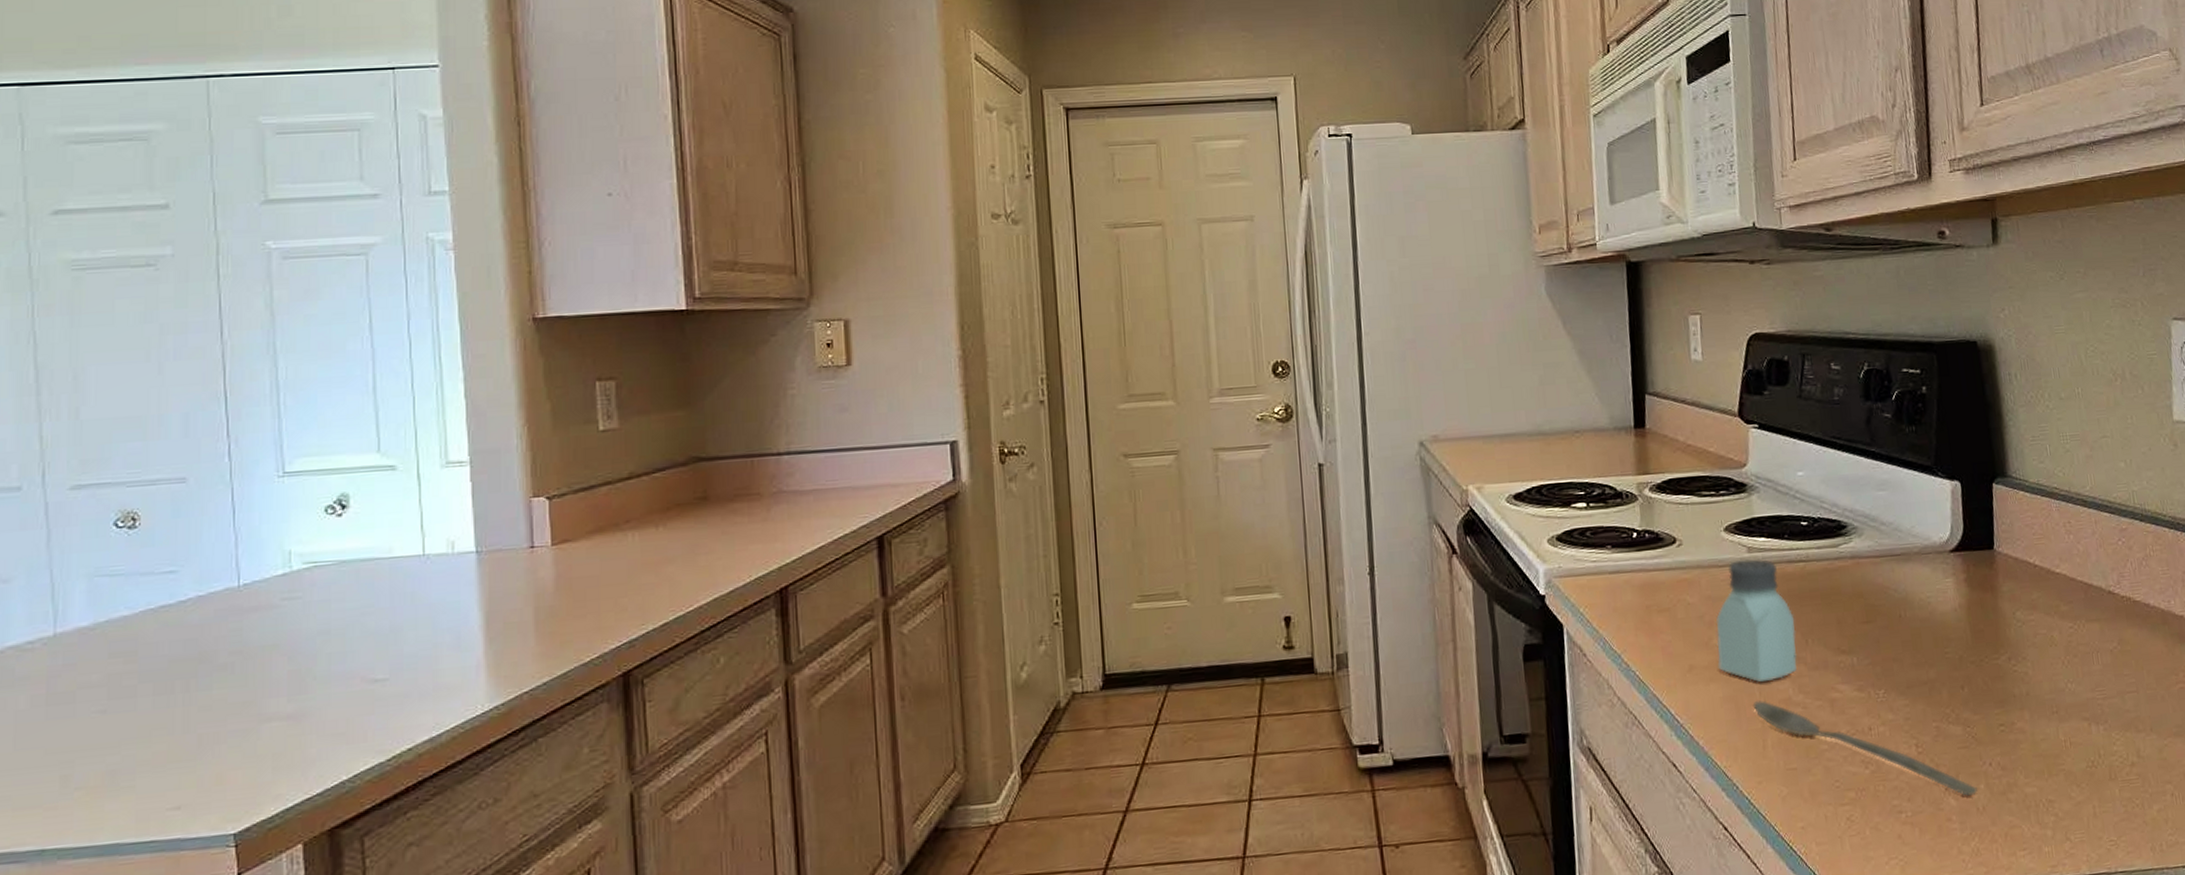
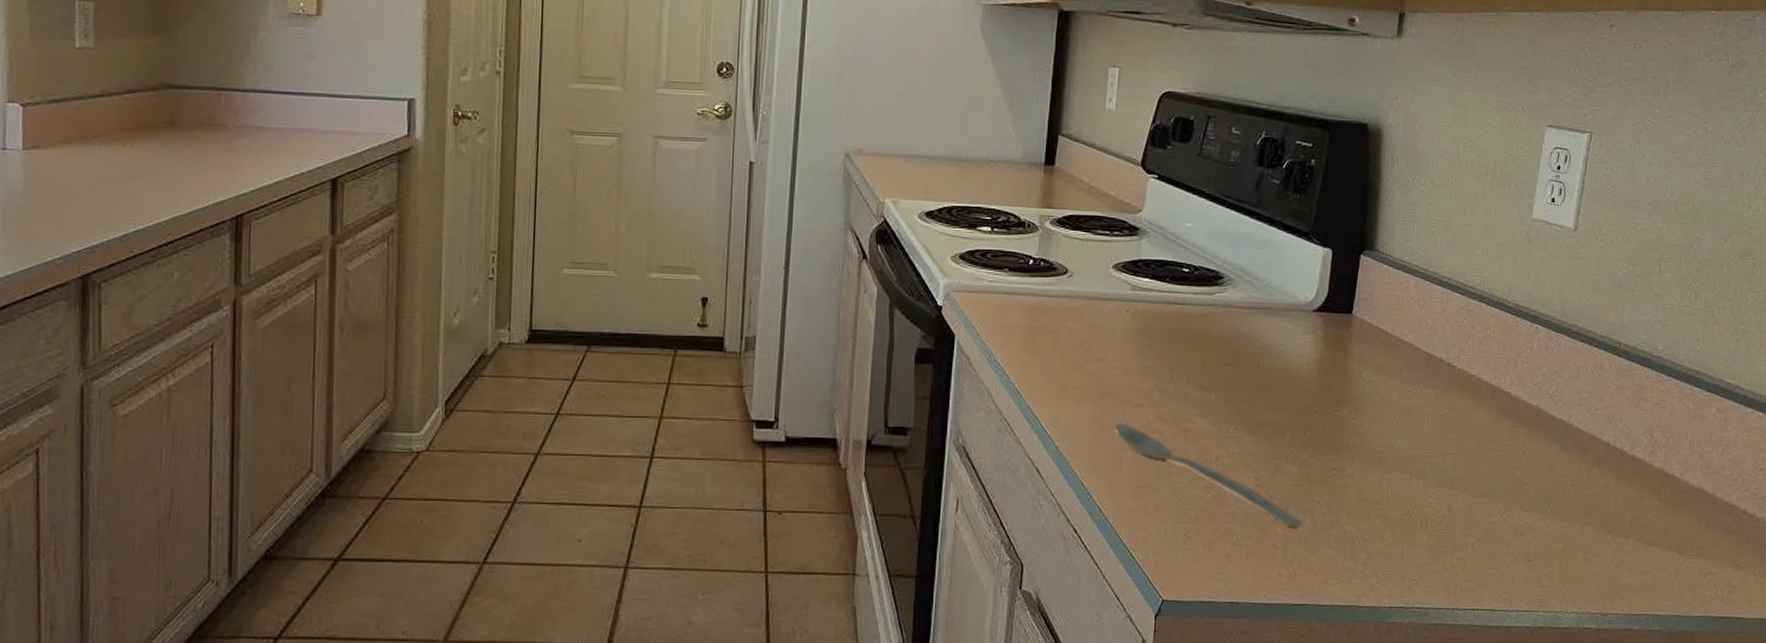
saltshaker: present [1715,558,1797,683] -> none [1089,295,1164,407]

